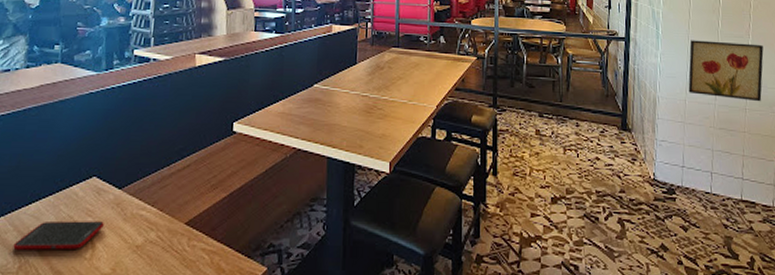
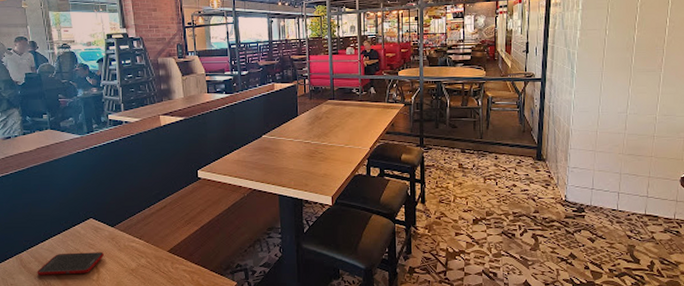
wall art: present [688,40,764,102] -> none [600,76,674,129]

